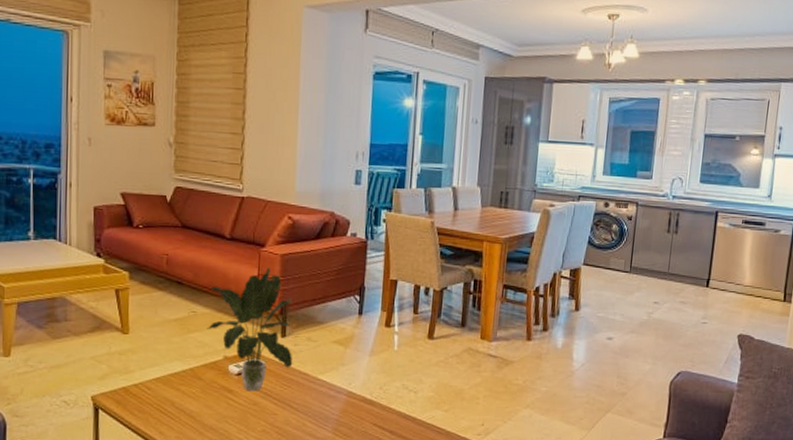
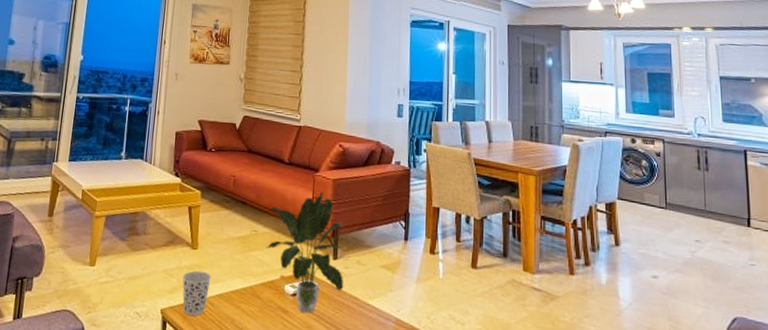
cup: none [113,355,146,400] -> present [182,270,211,316]

